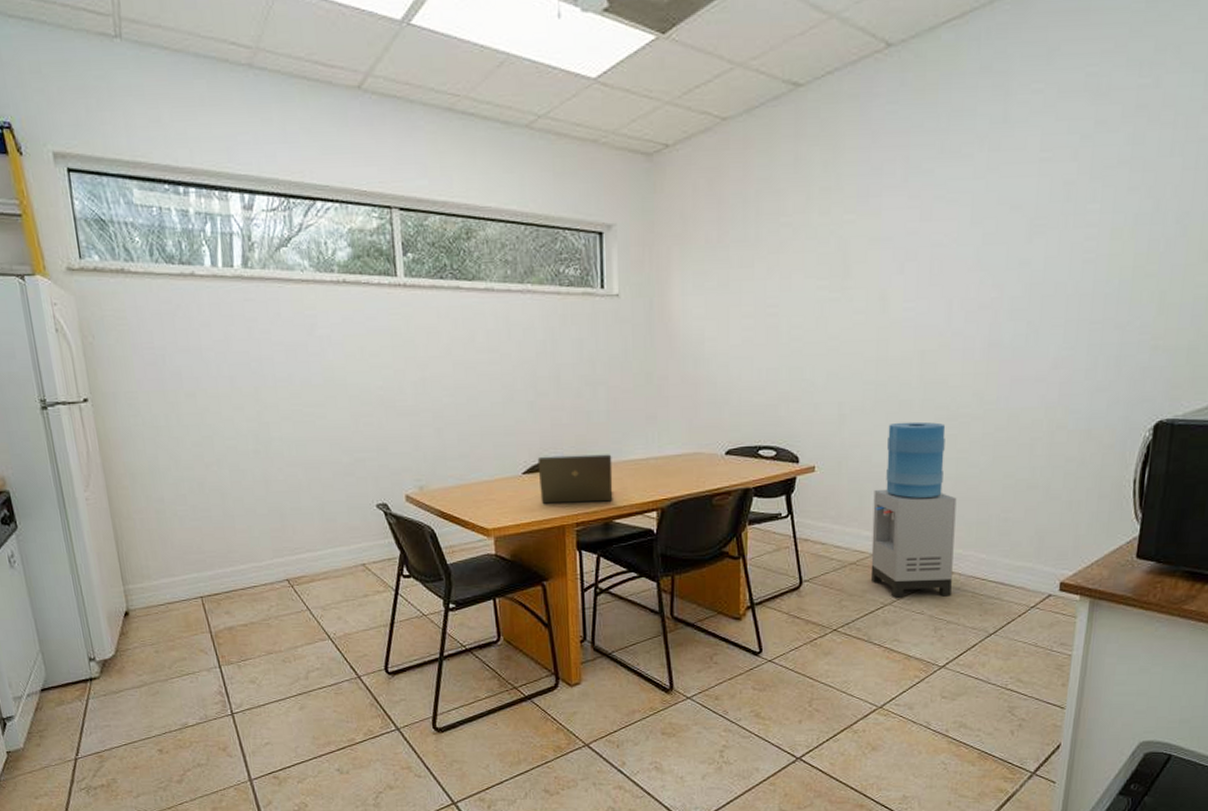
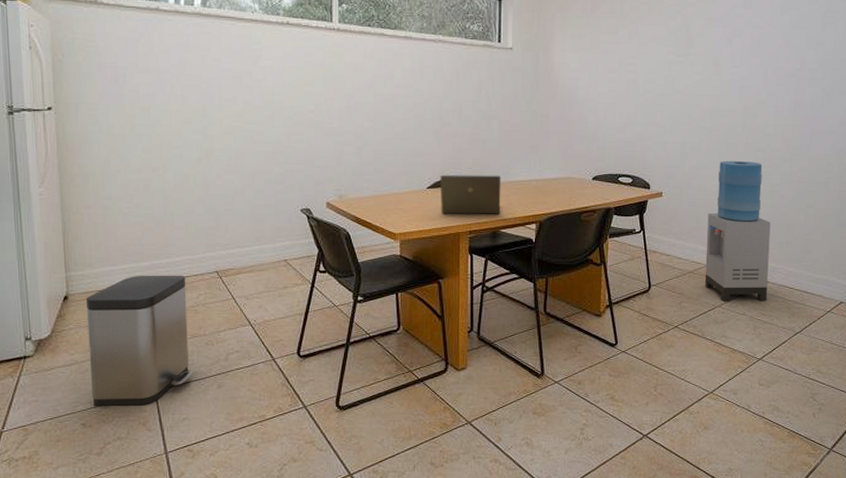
pedal bin: none [147,584,272,731] -> present [85,275,194,406]

